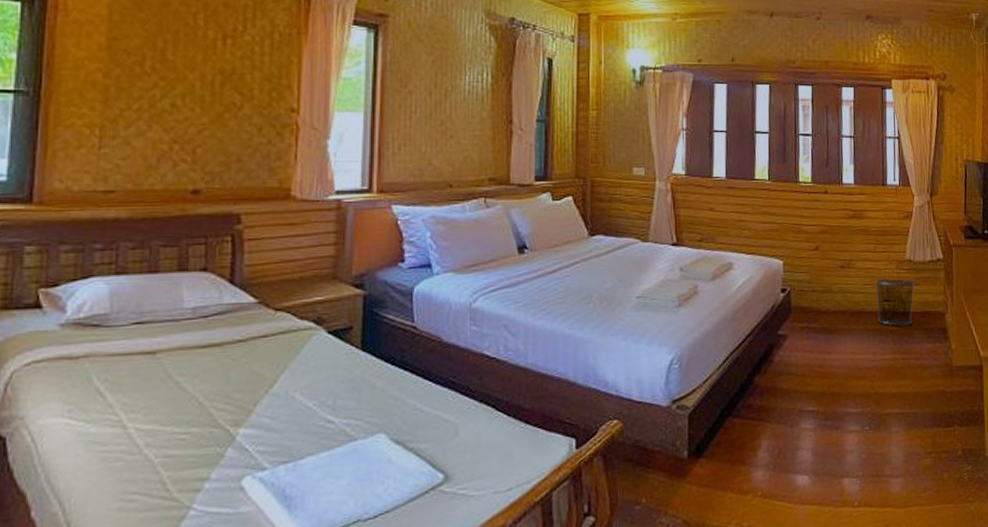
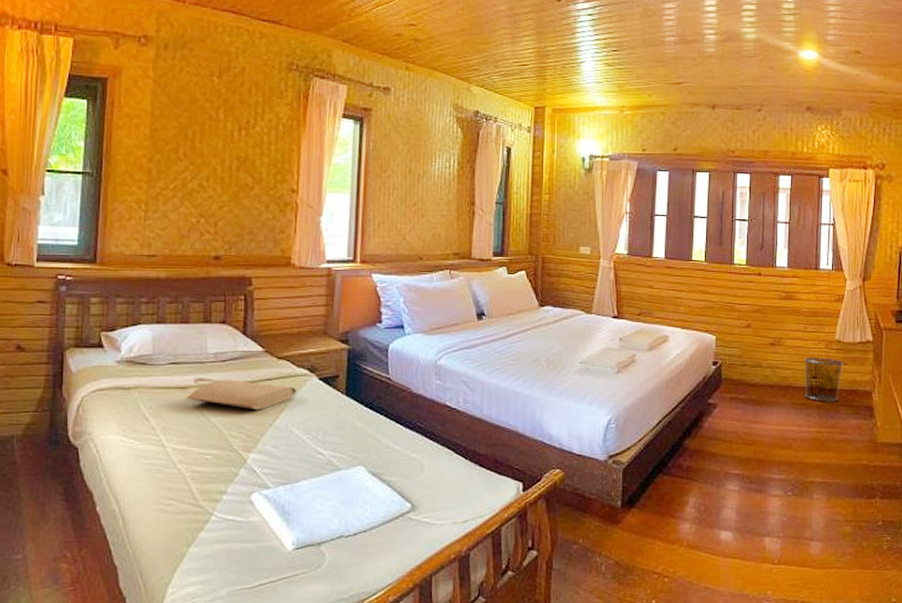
tote bag: none [155,339,301,375] -> present [186,378,298,410]

